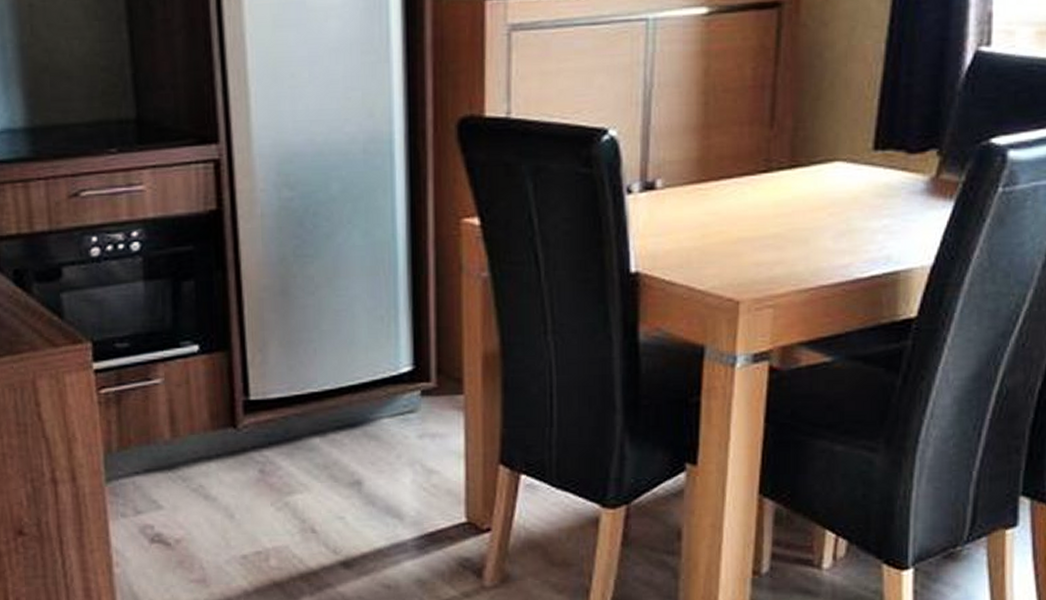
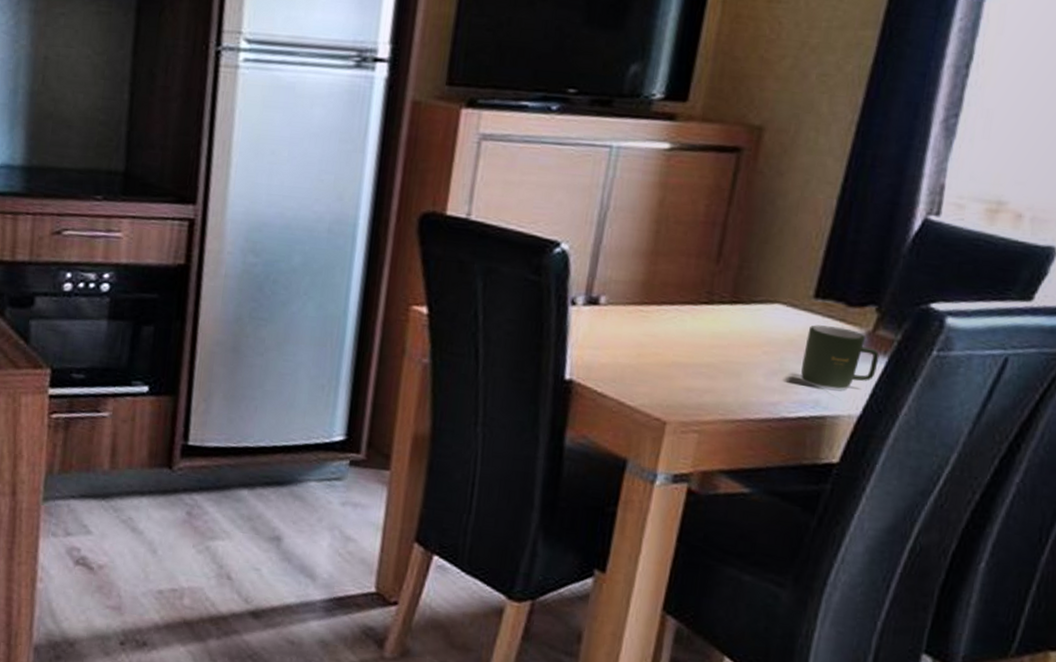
mug: none [869,177,946,242] -> present [801,325,880,390]

